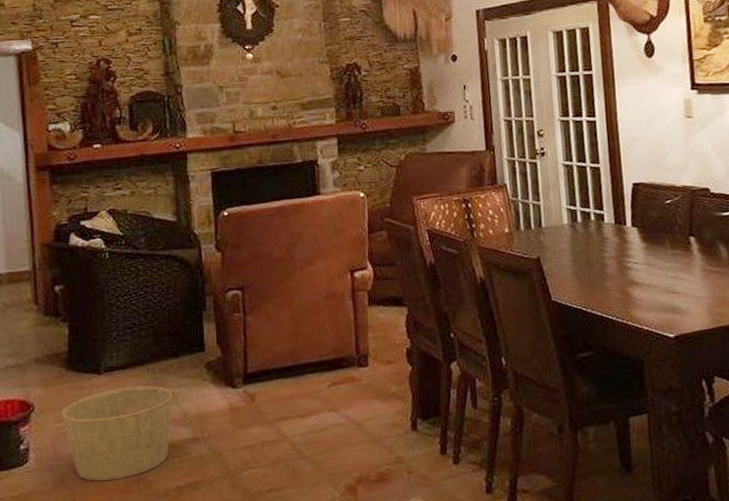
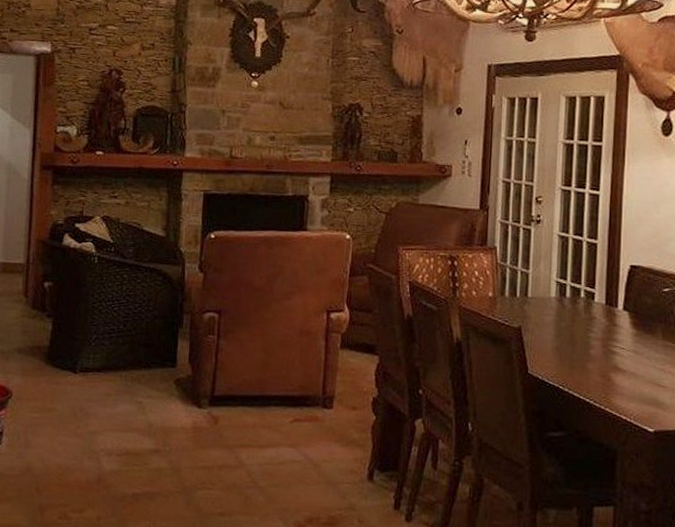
basket: present [61,385,173,482] -> none [36,389,141,477]

